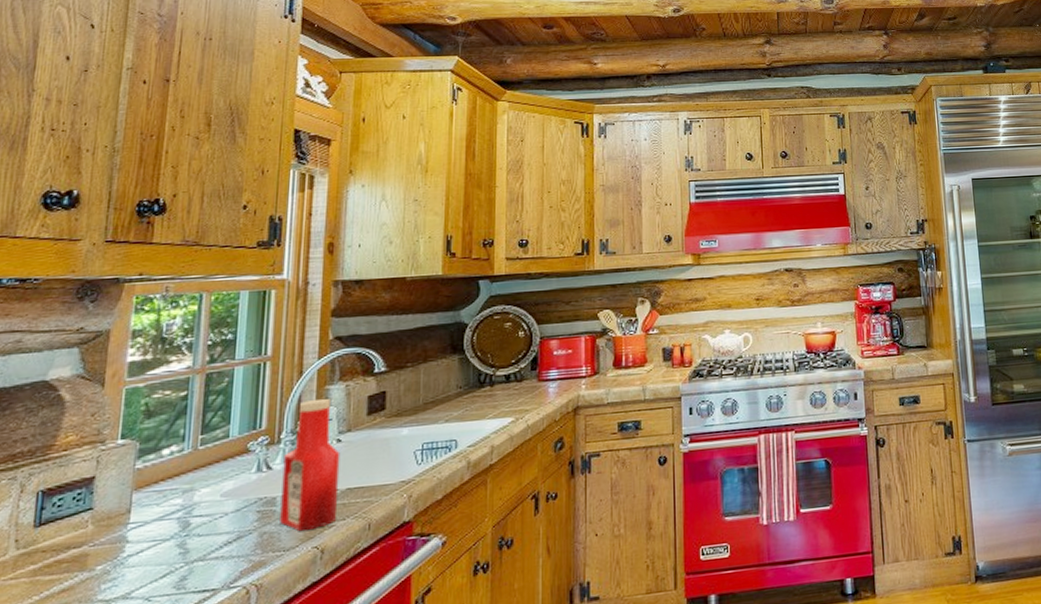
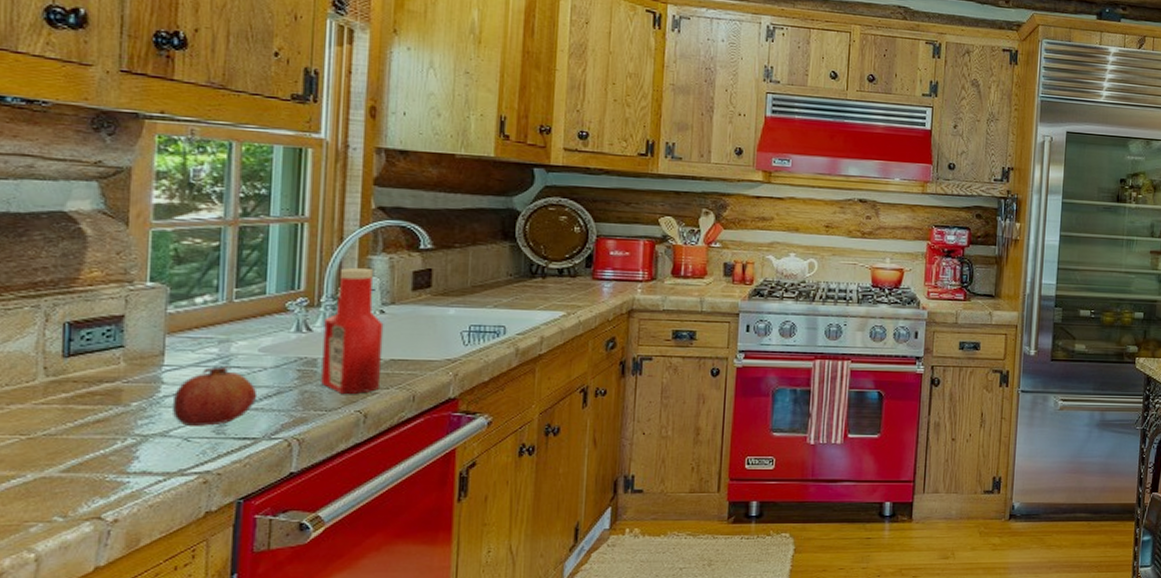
fruit: none [135,516,218,585] -> present [172,366,258,426]

